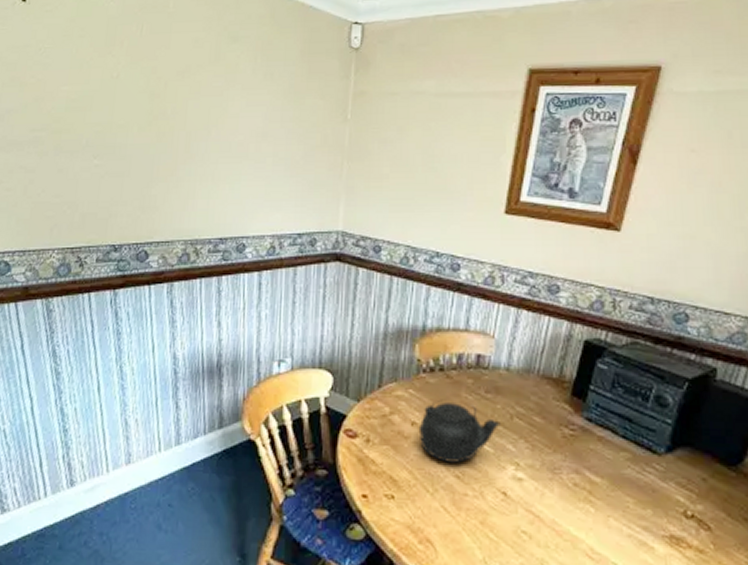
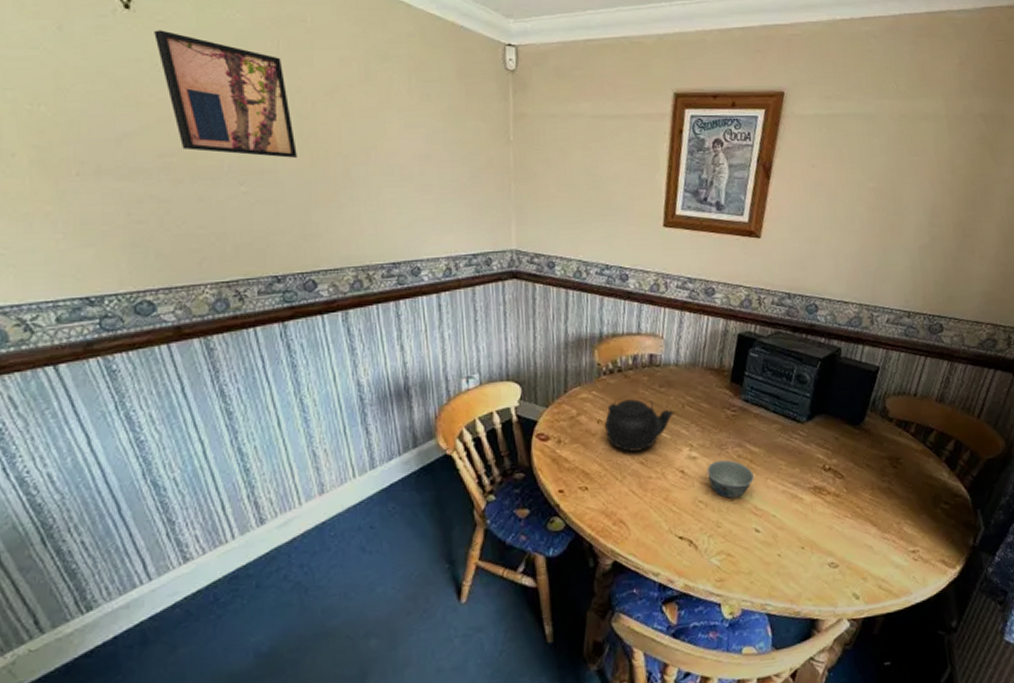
wall art: none [42,19,147,134] -> present [154,30,297,158]
bowl: none [534,486,592,534] -> present [707,460,754,499]

